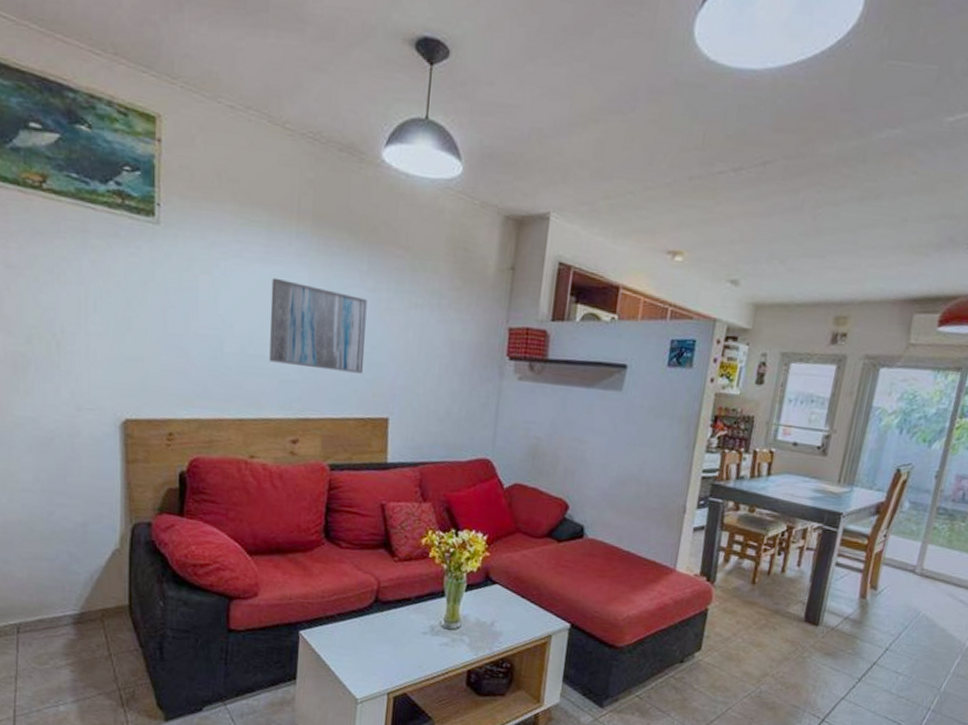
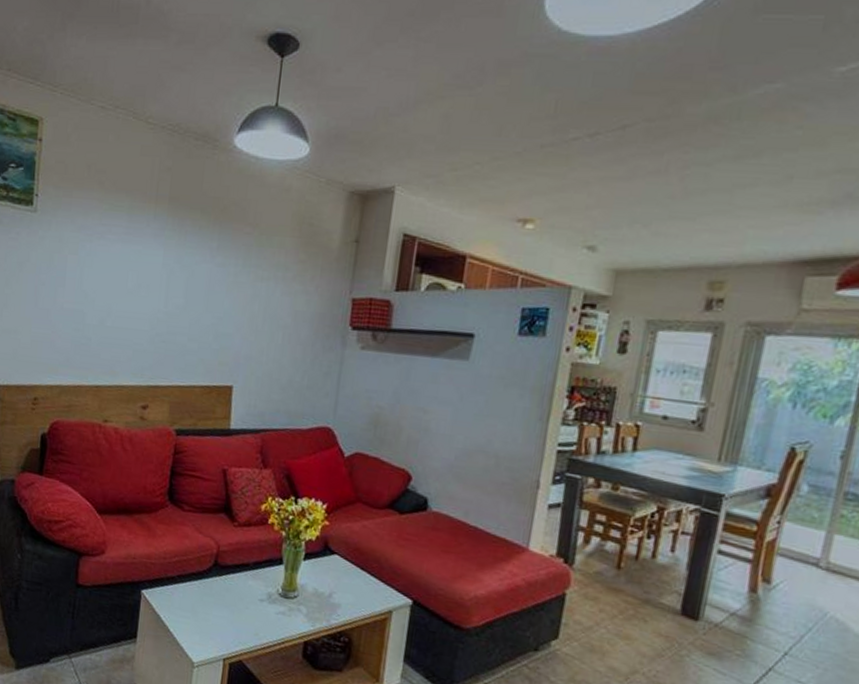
wall art: present [269,277,367,374] -> none [125,256,216,344]

